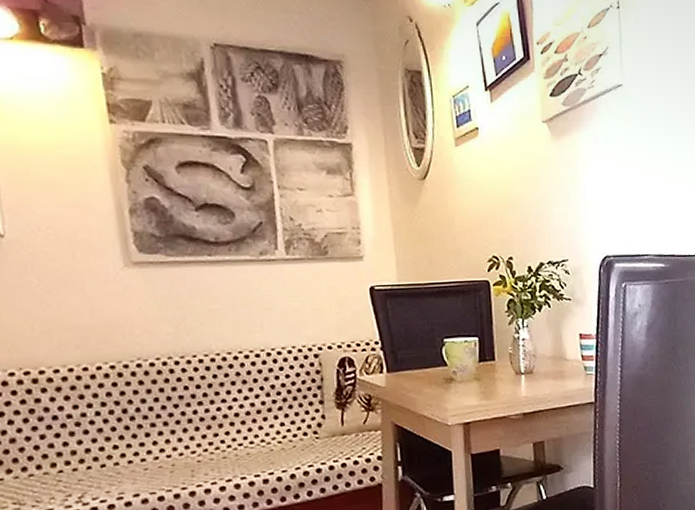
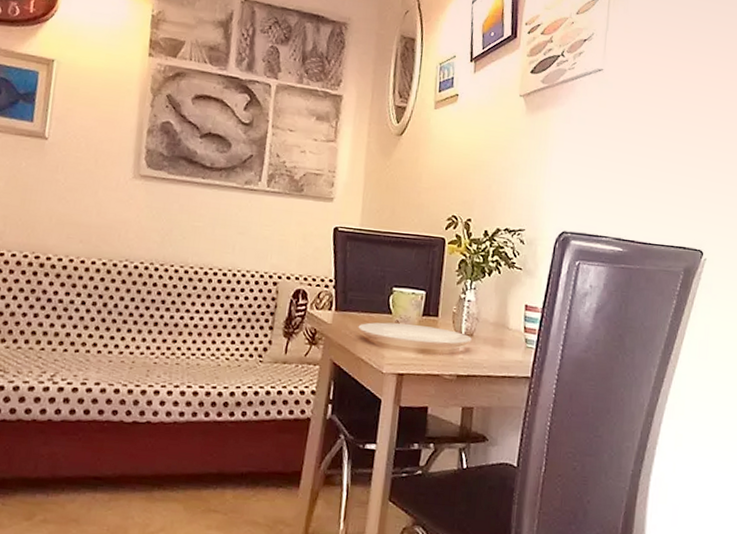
plate: none [414,371,532,397] -> present [358,322,472,351]

